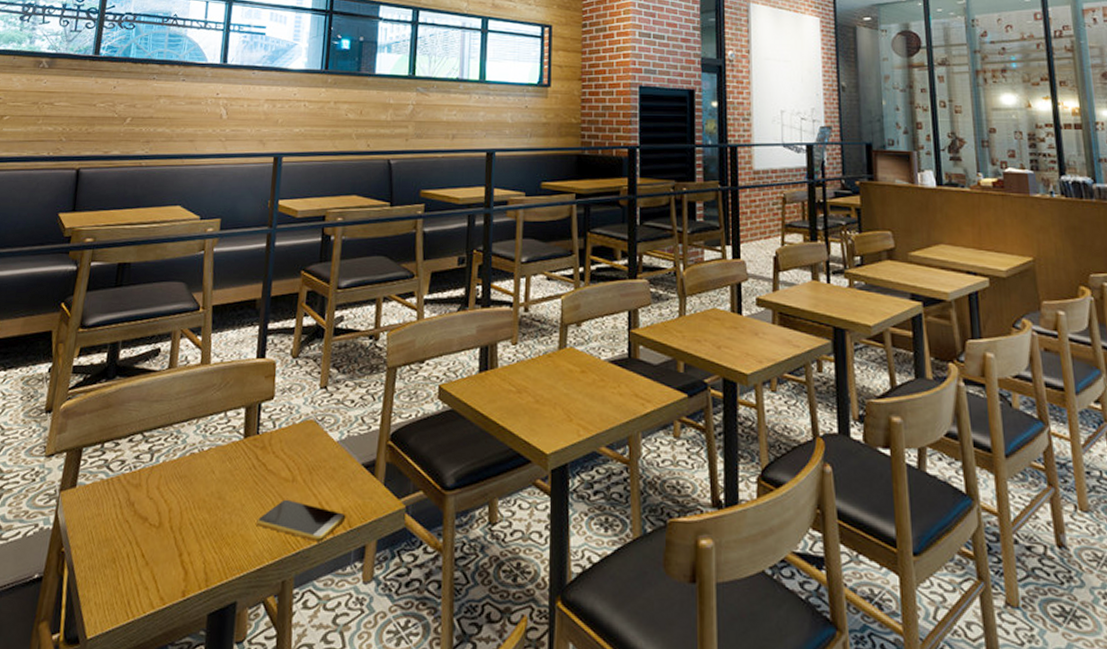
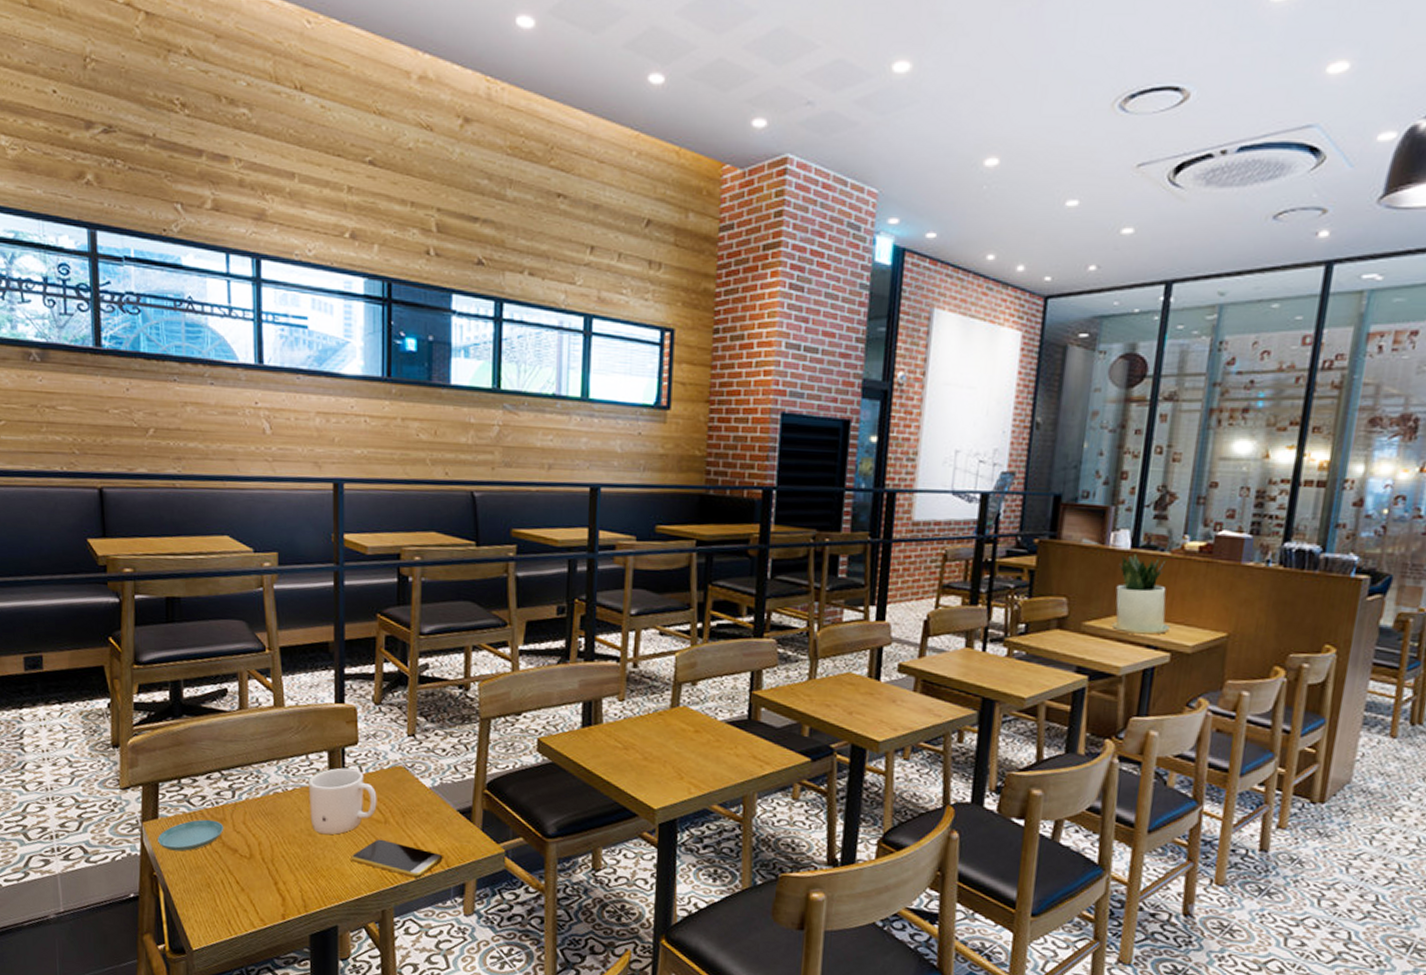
saucer: none [72,485,138,523] -> present [158,819,224,852]
mug: none [221,424,287,498] -> present [308,767,377,835]
planter: none [930,190,983,262] -> present [1111,553,1170,635]

